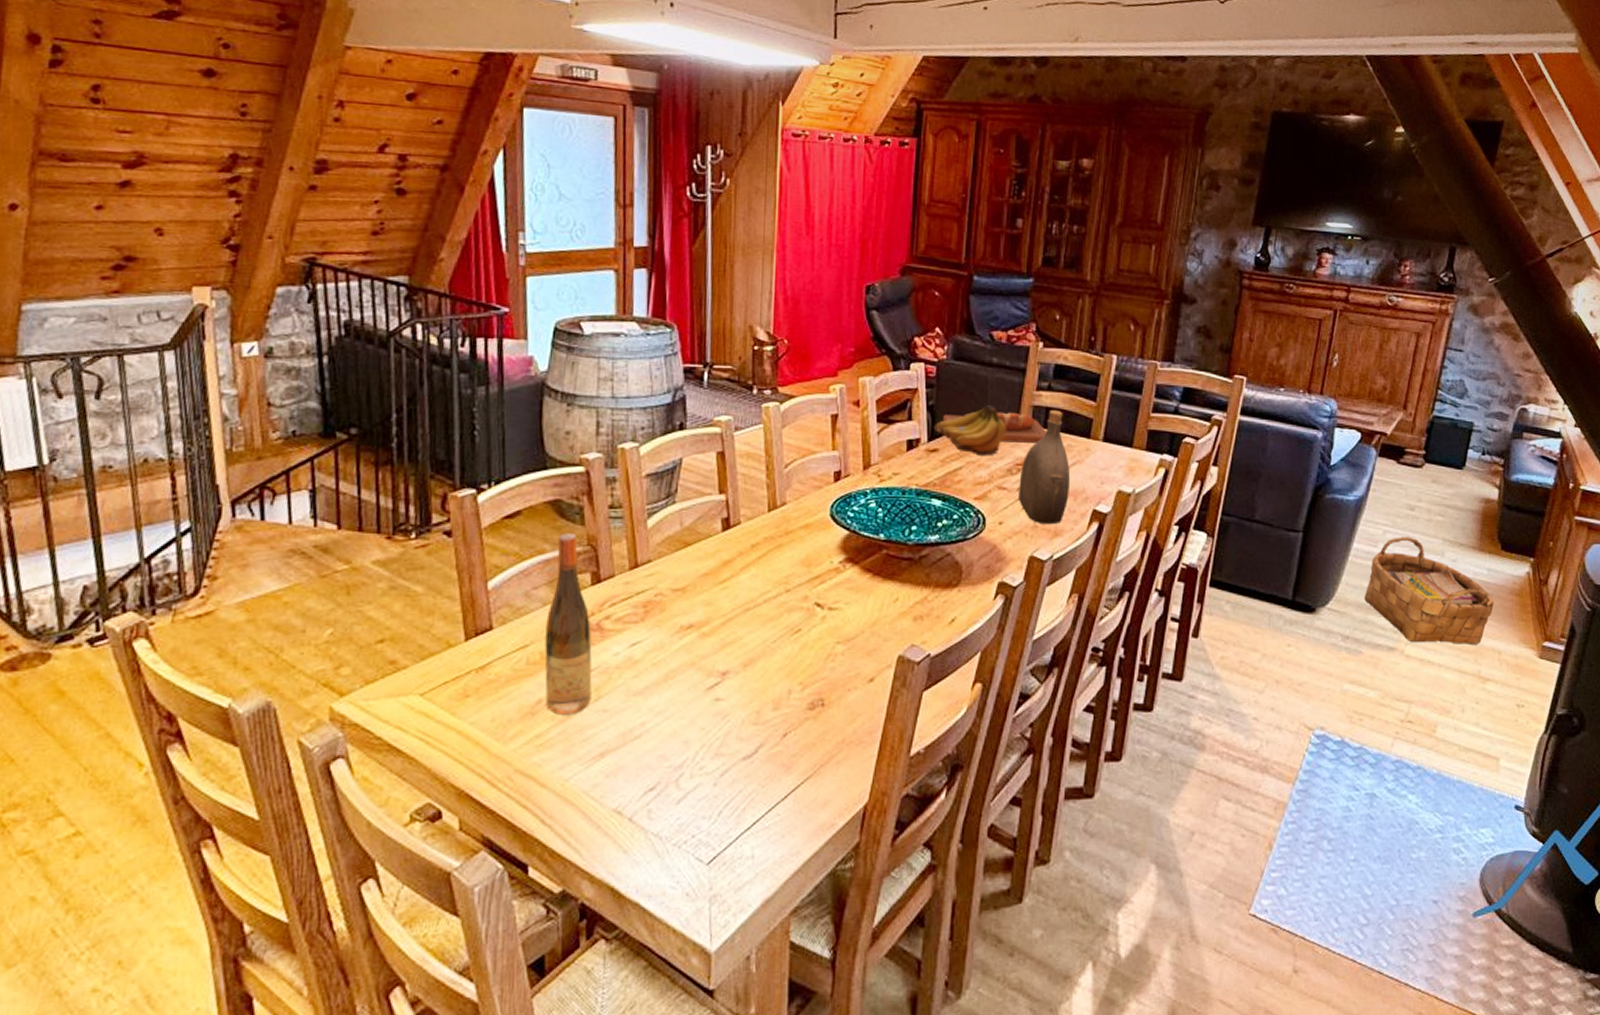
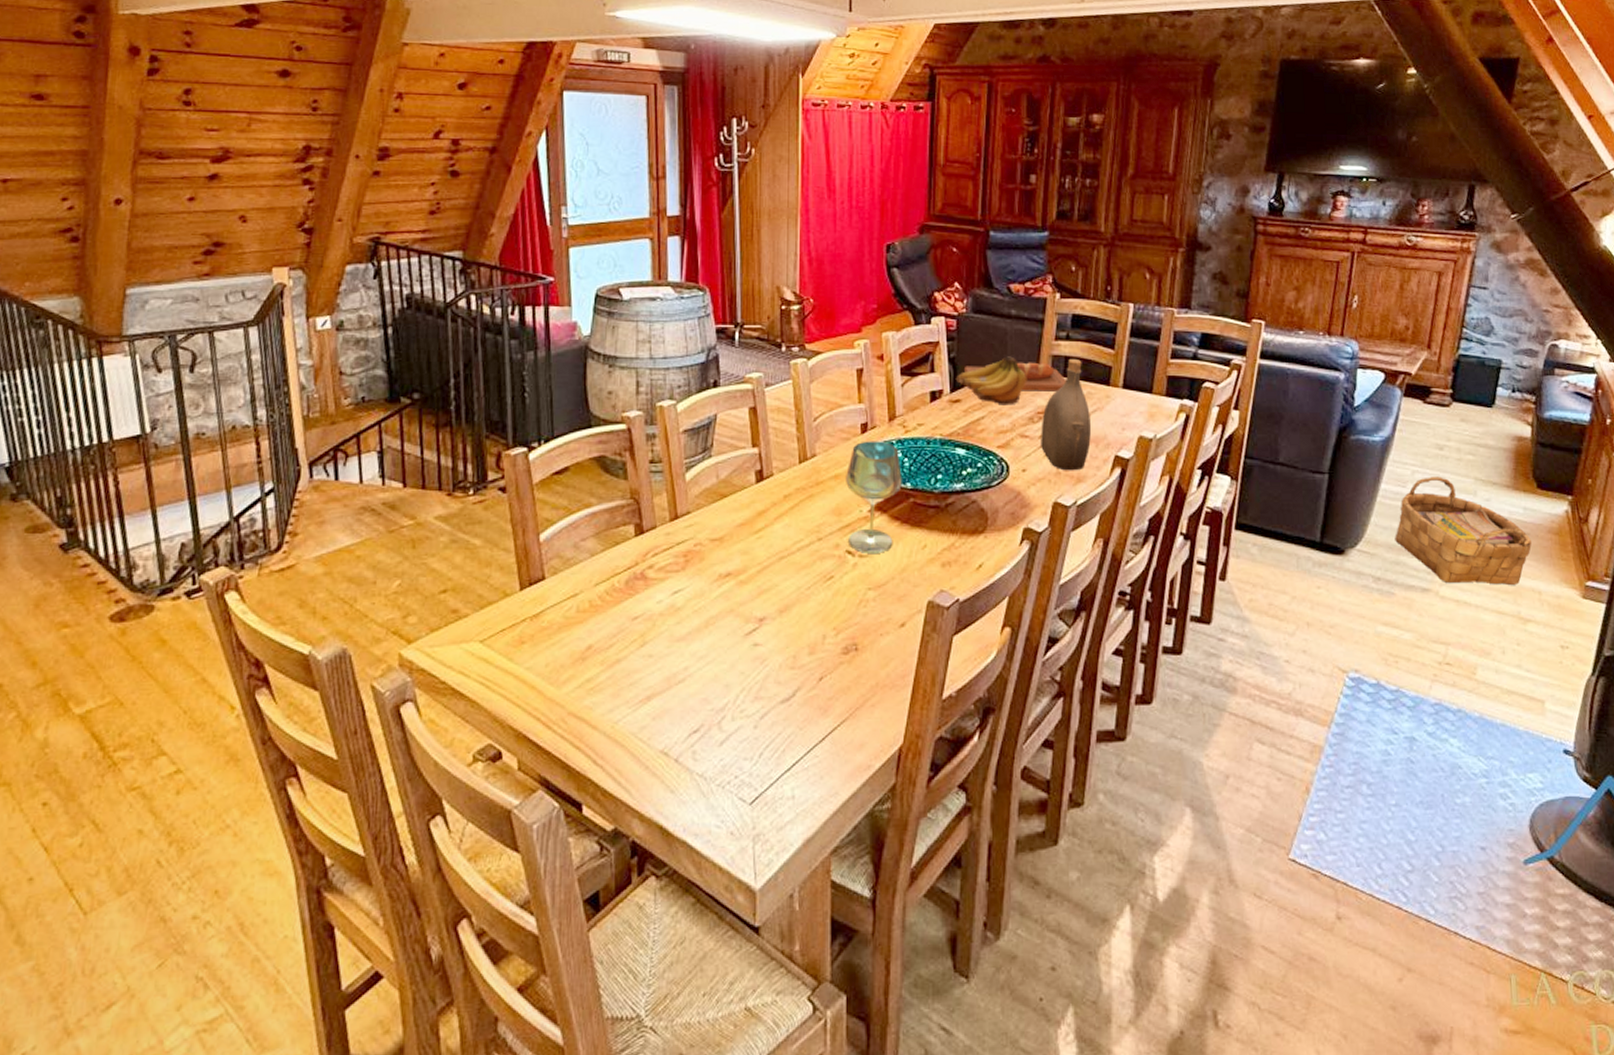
wine bottle: present [544,533,592,715] -> none [593,487,638,660]
wine glass: none [815,489,877,606] -> present [845,441,903,553]

